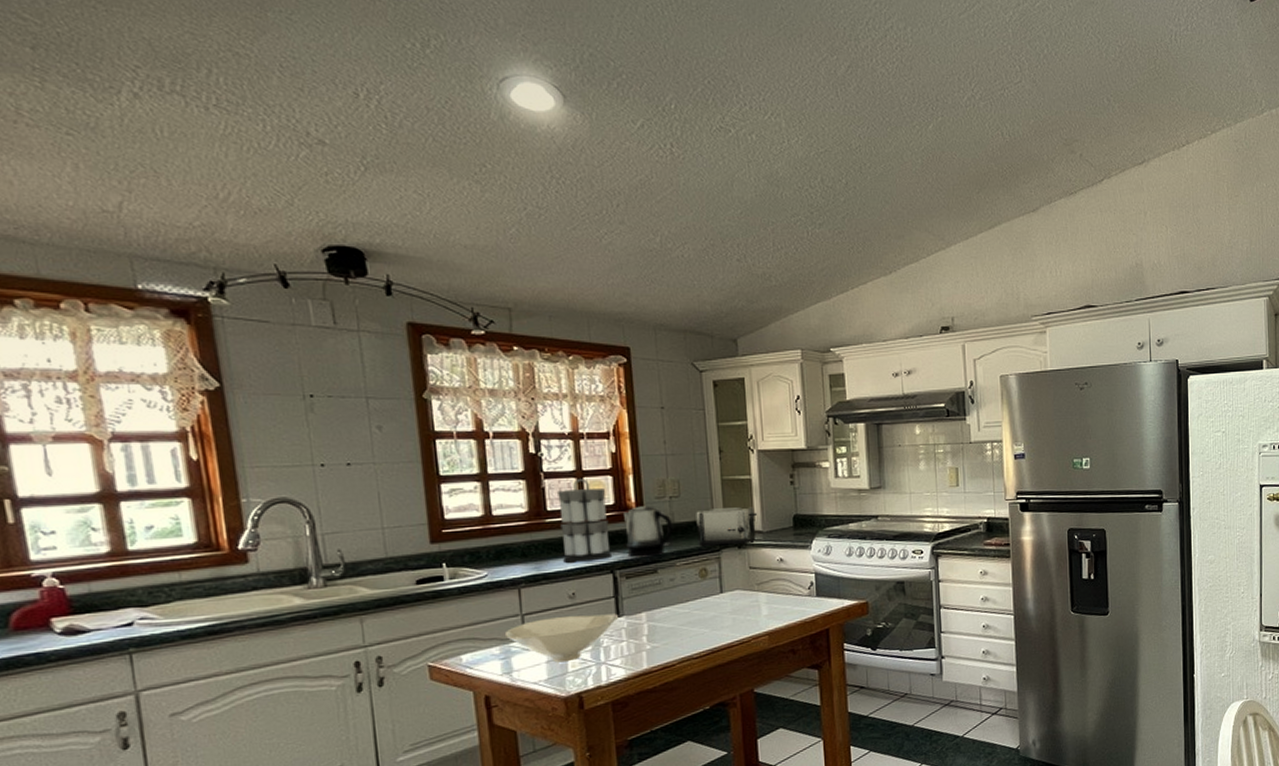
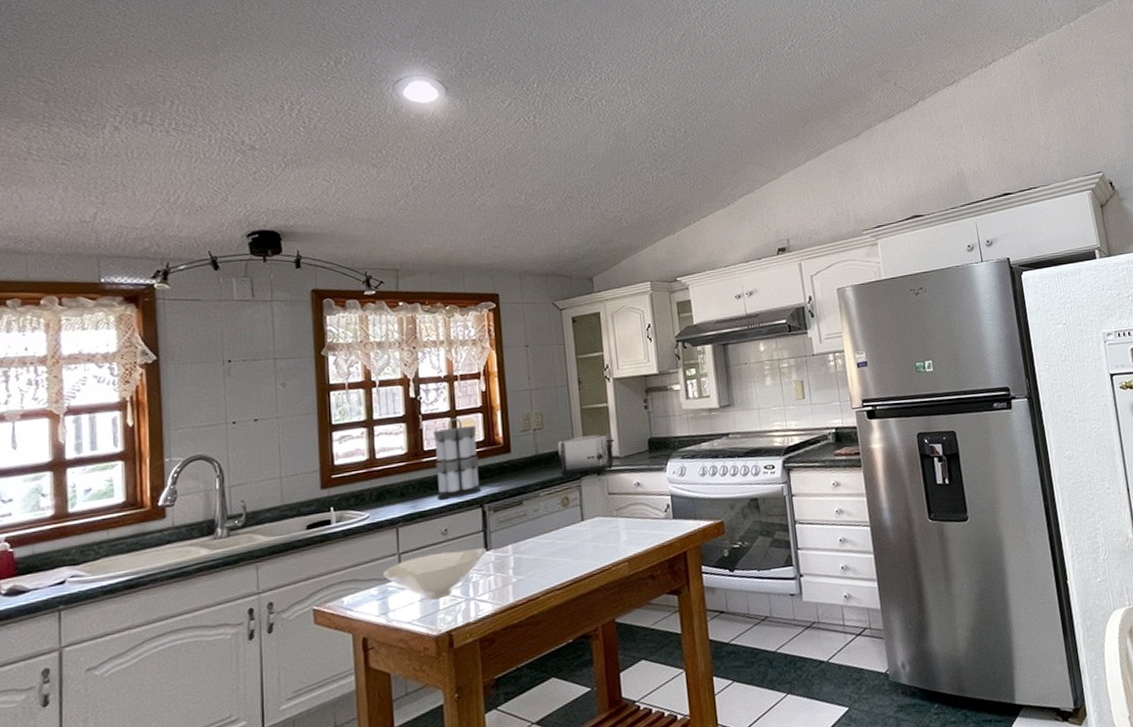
kettle: present [622,506,674,556] -> none [491,439,538,490]

